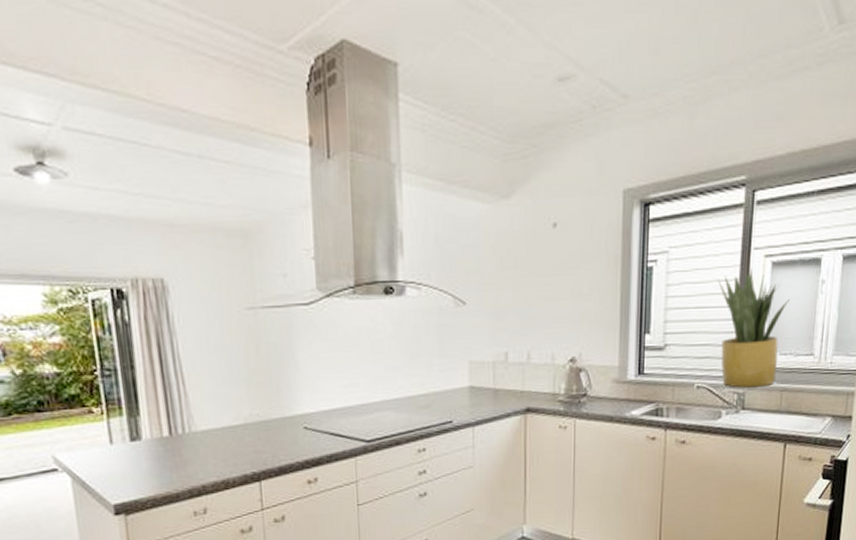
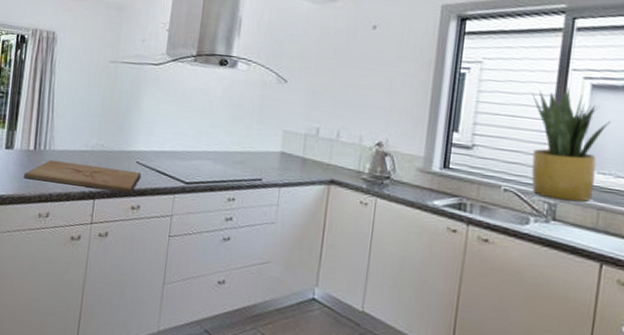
cutting board: none [162,439,313,473] -> present [23,159,142,193]

